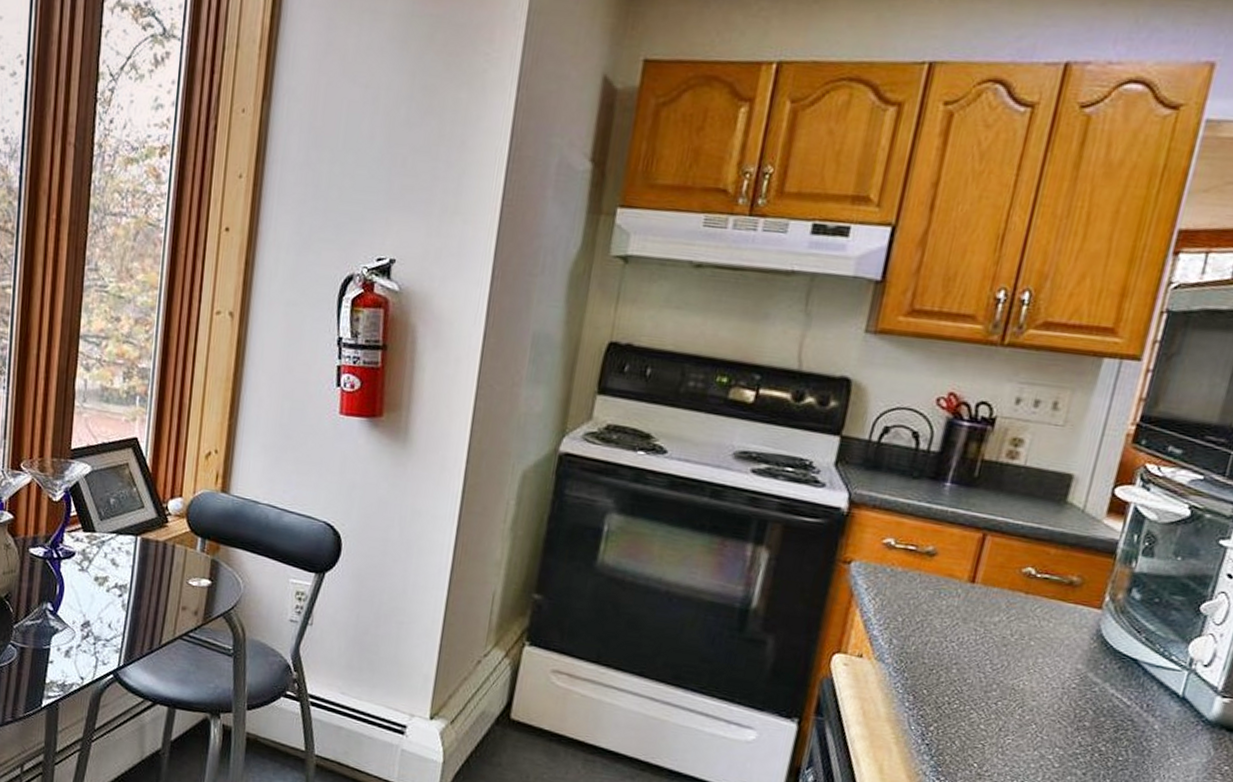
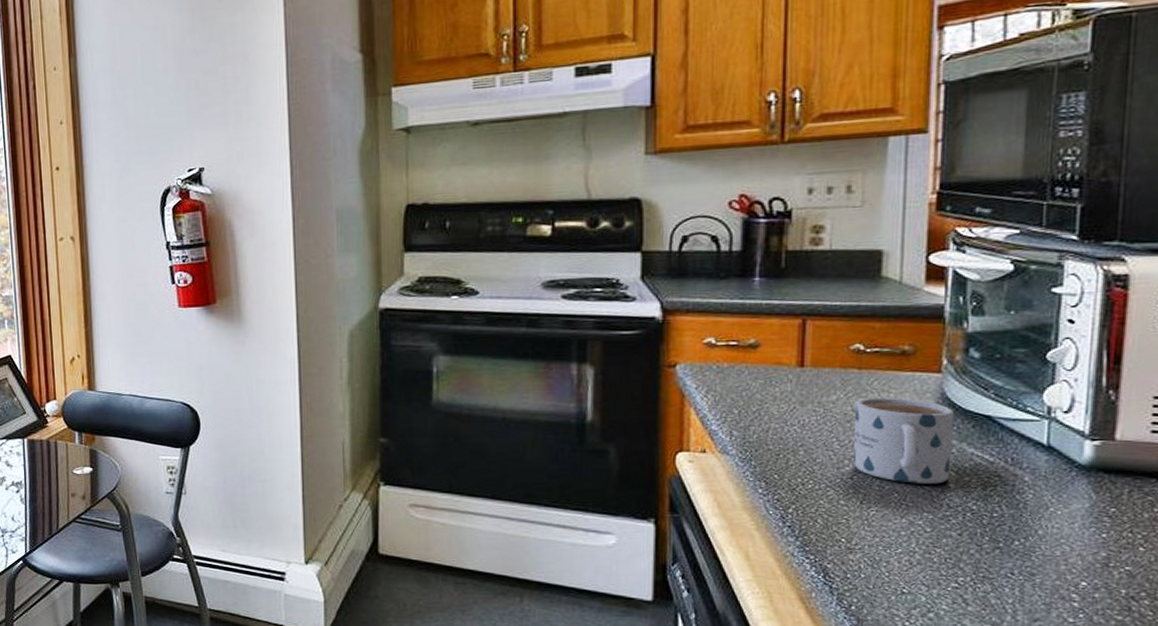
mug: none [1001,623,1106,721] -> present [853,397,955,484]

